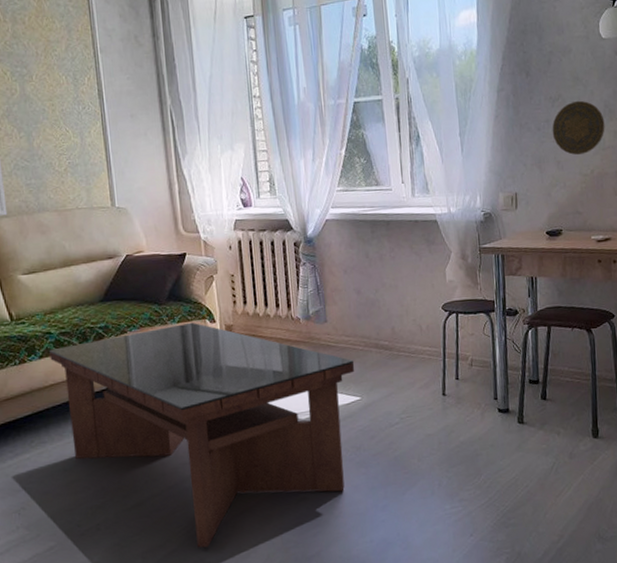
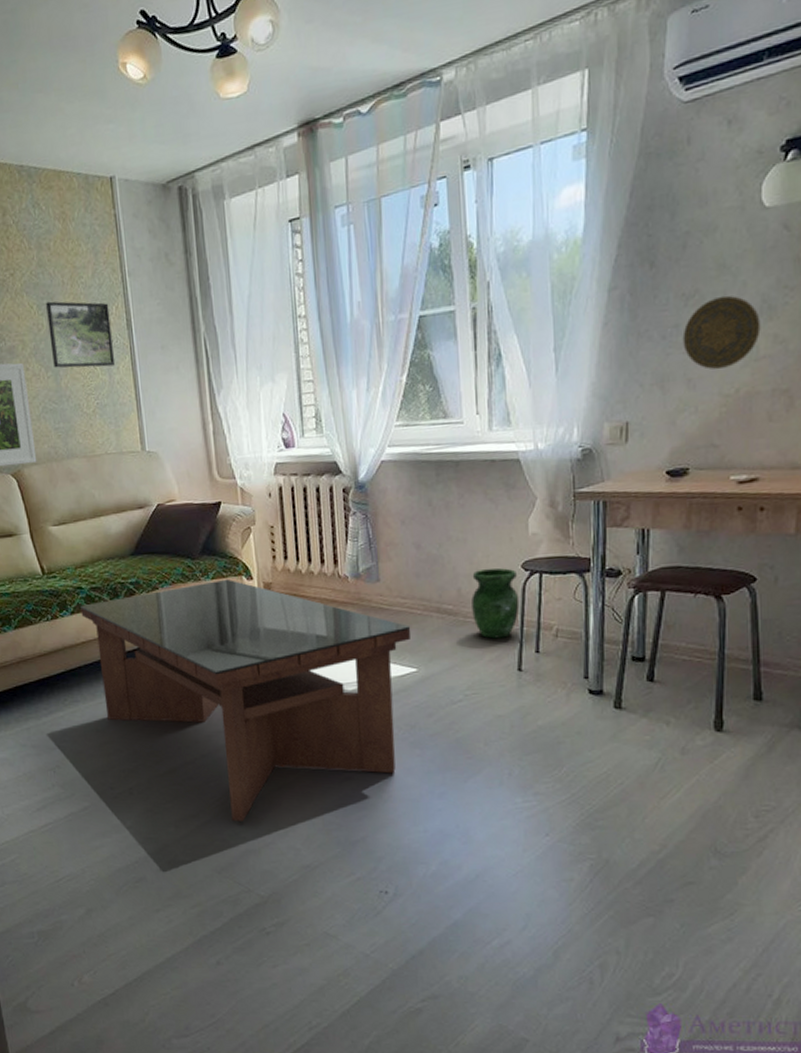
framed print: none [20,69,87,131] -> present [46,301,116,368]
vase: none [403,309,442,369] -> present [471,568,520,639]

